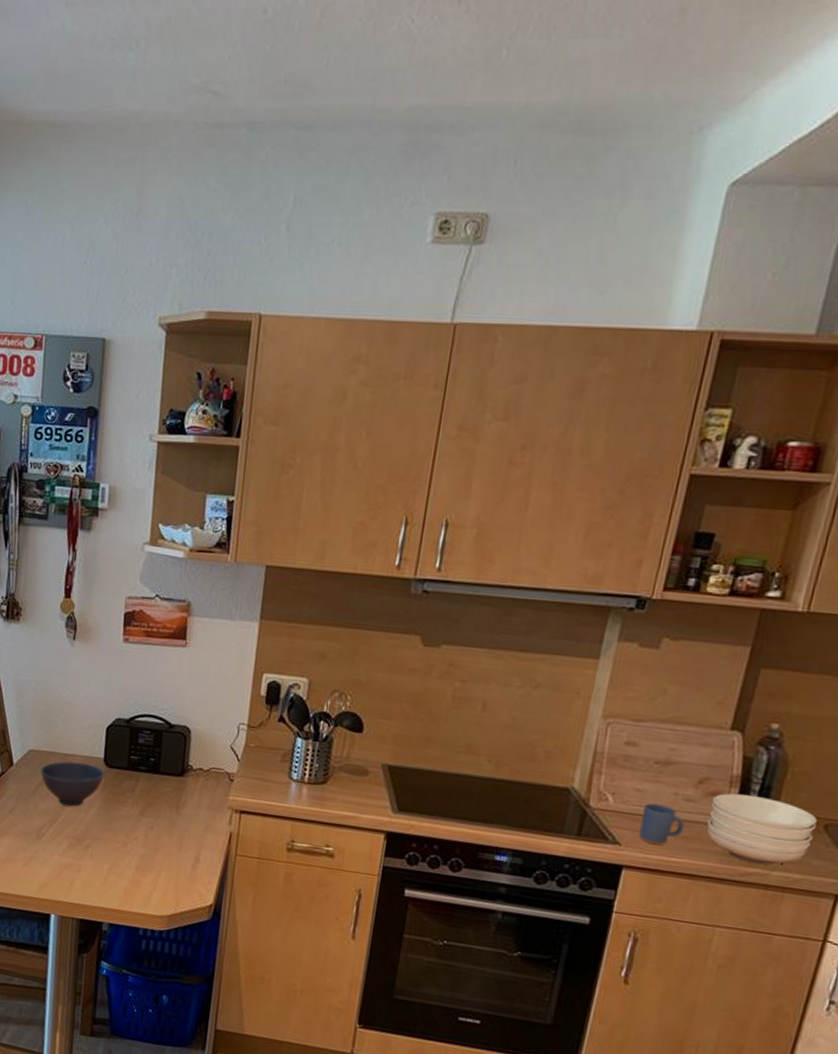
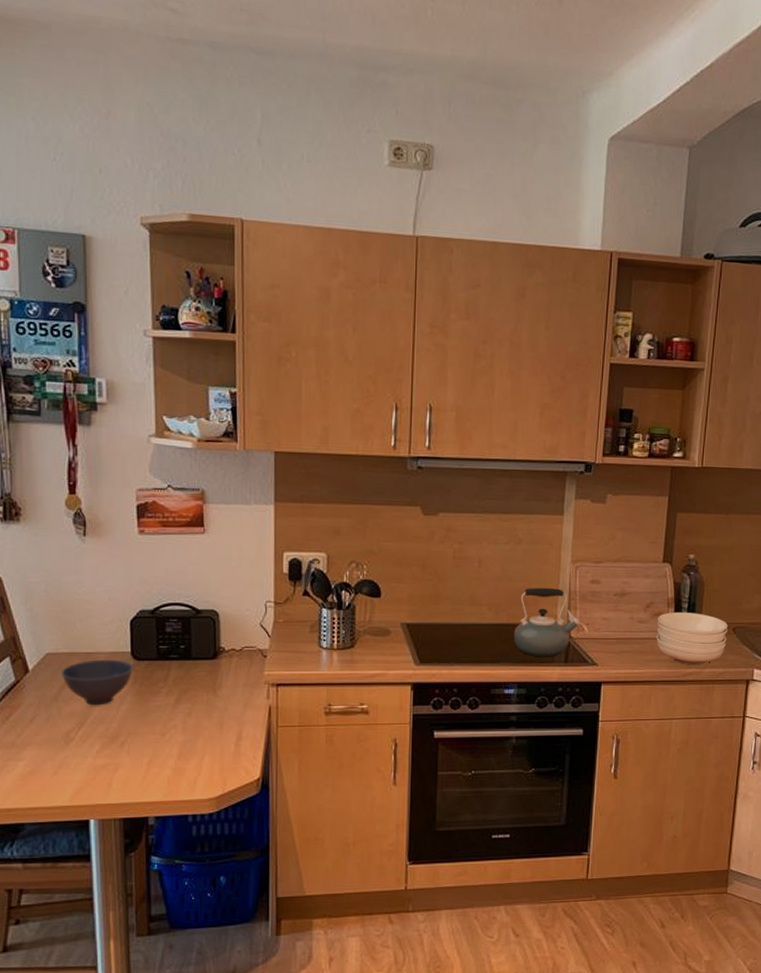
kettle: none [513,741,605,827] -> present [513,588,581,657]
mug: present [638,803,685,845] -> none [610,627,641,661]

